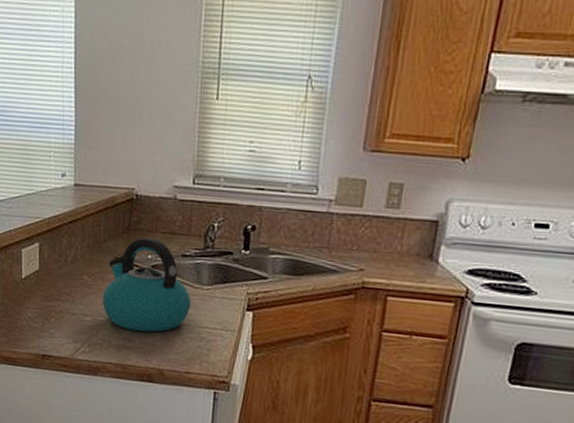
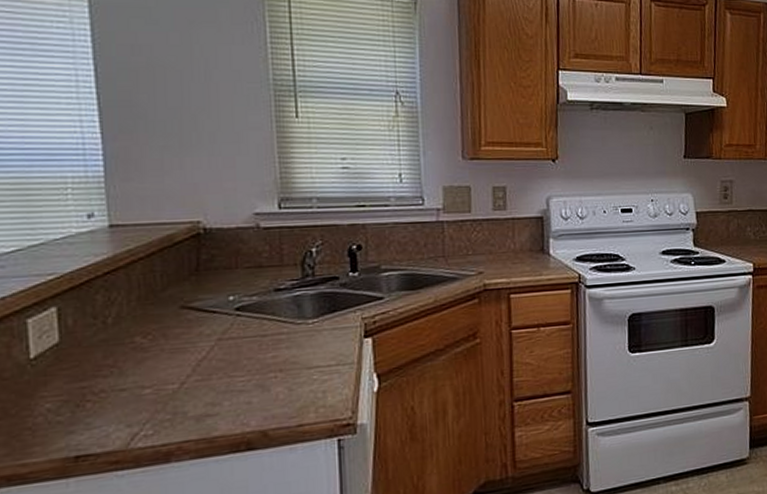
kettle: present [102,237,191,333] -> none [167,275,294,393]

